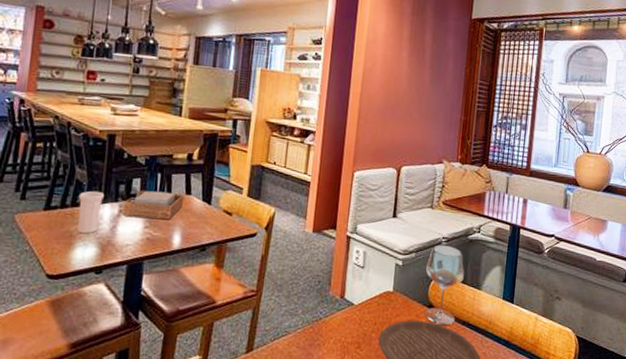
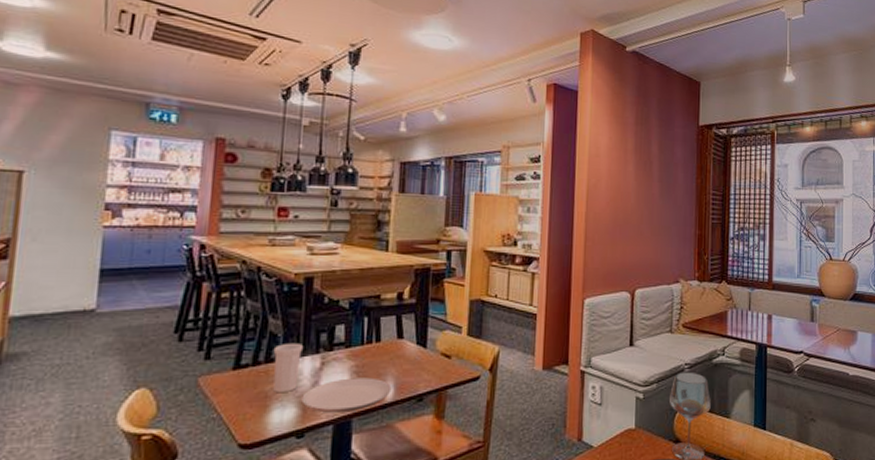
plate: none [101,225,179,255] -> present [301,377,392,413]
napkin holder: present [122,190,185,220] -> none [324,337,396,370]

